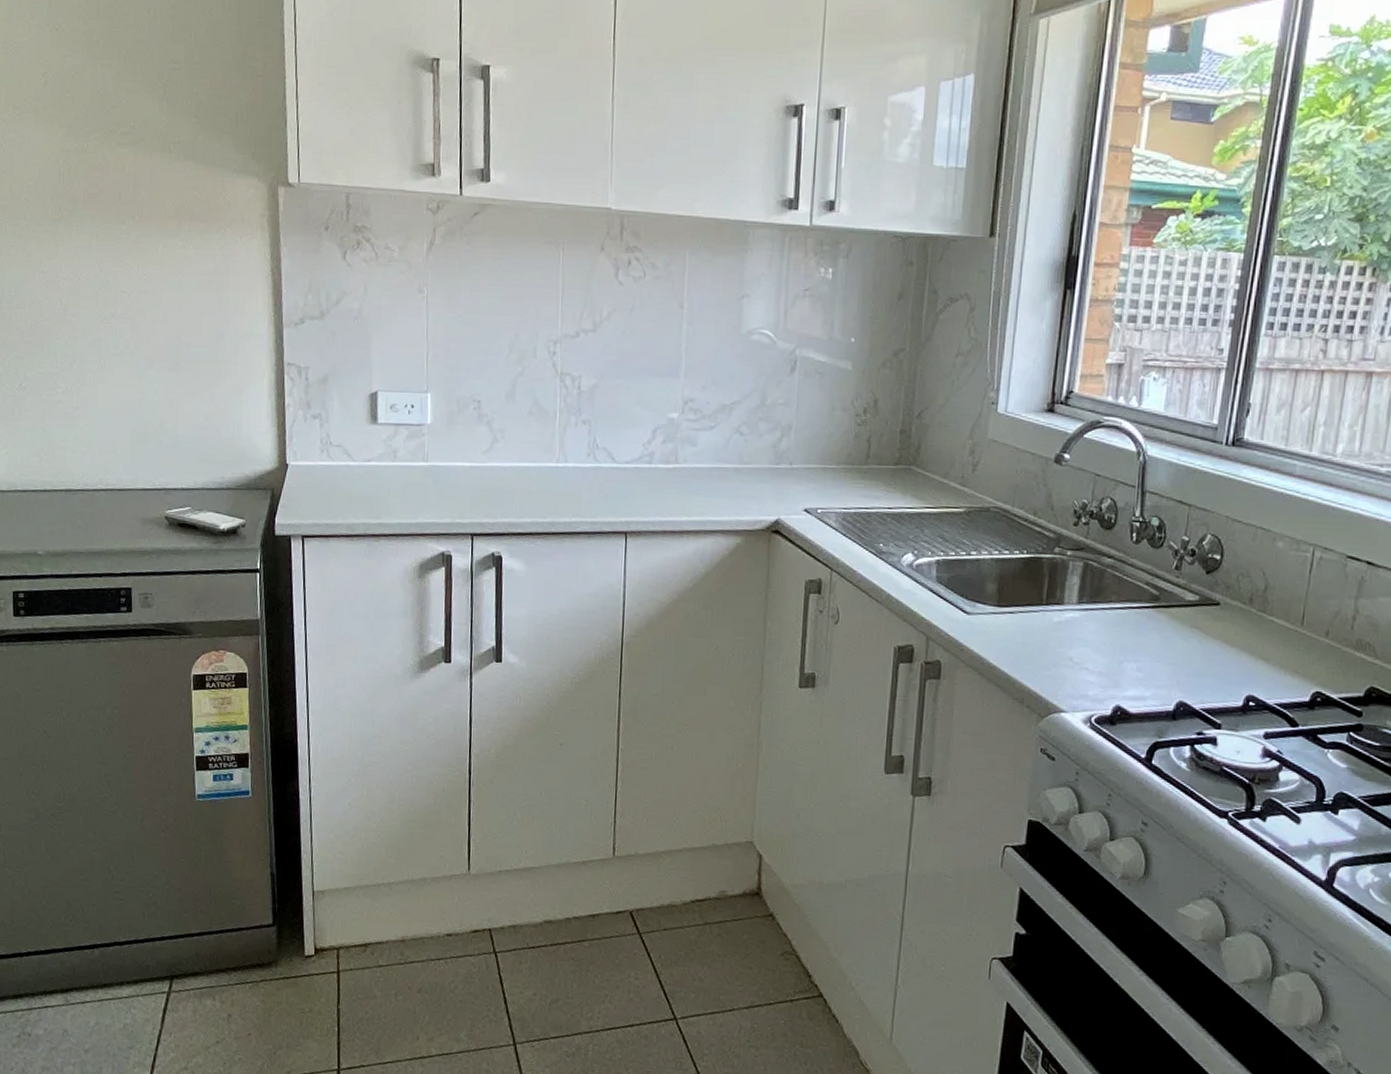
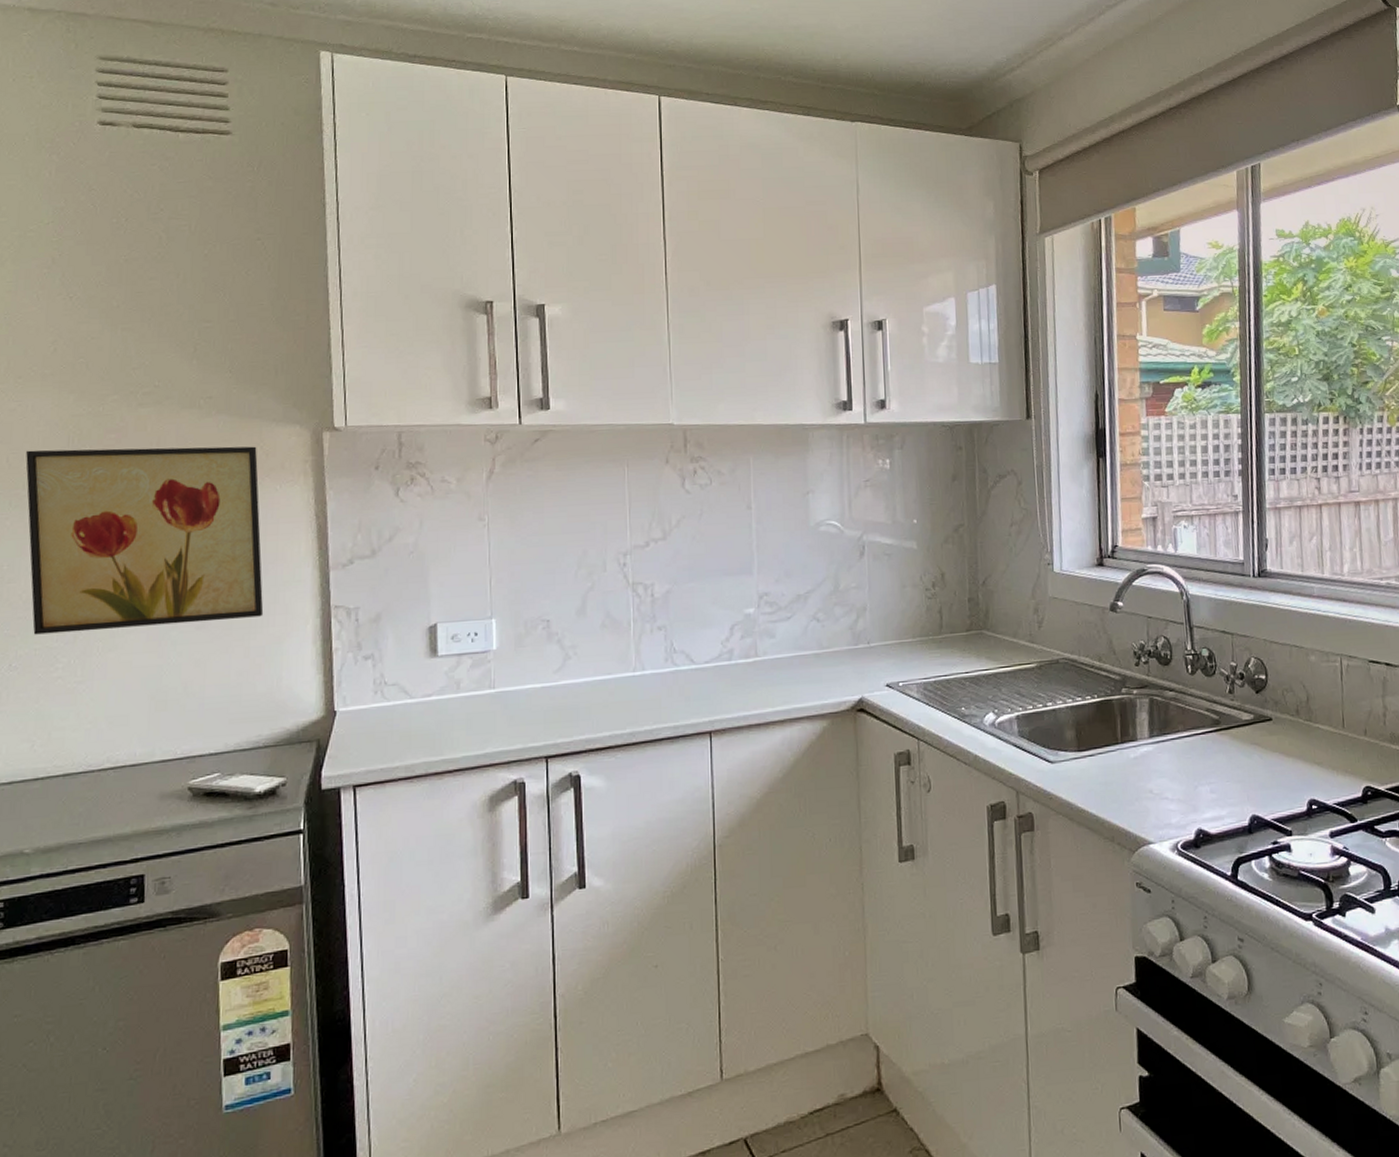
wall art: none [25,182,226,366] -> present [25,446,264,635]

